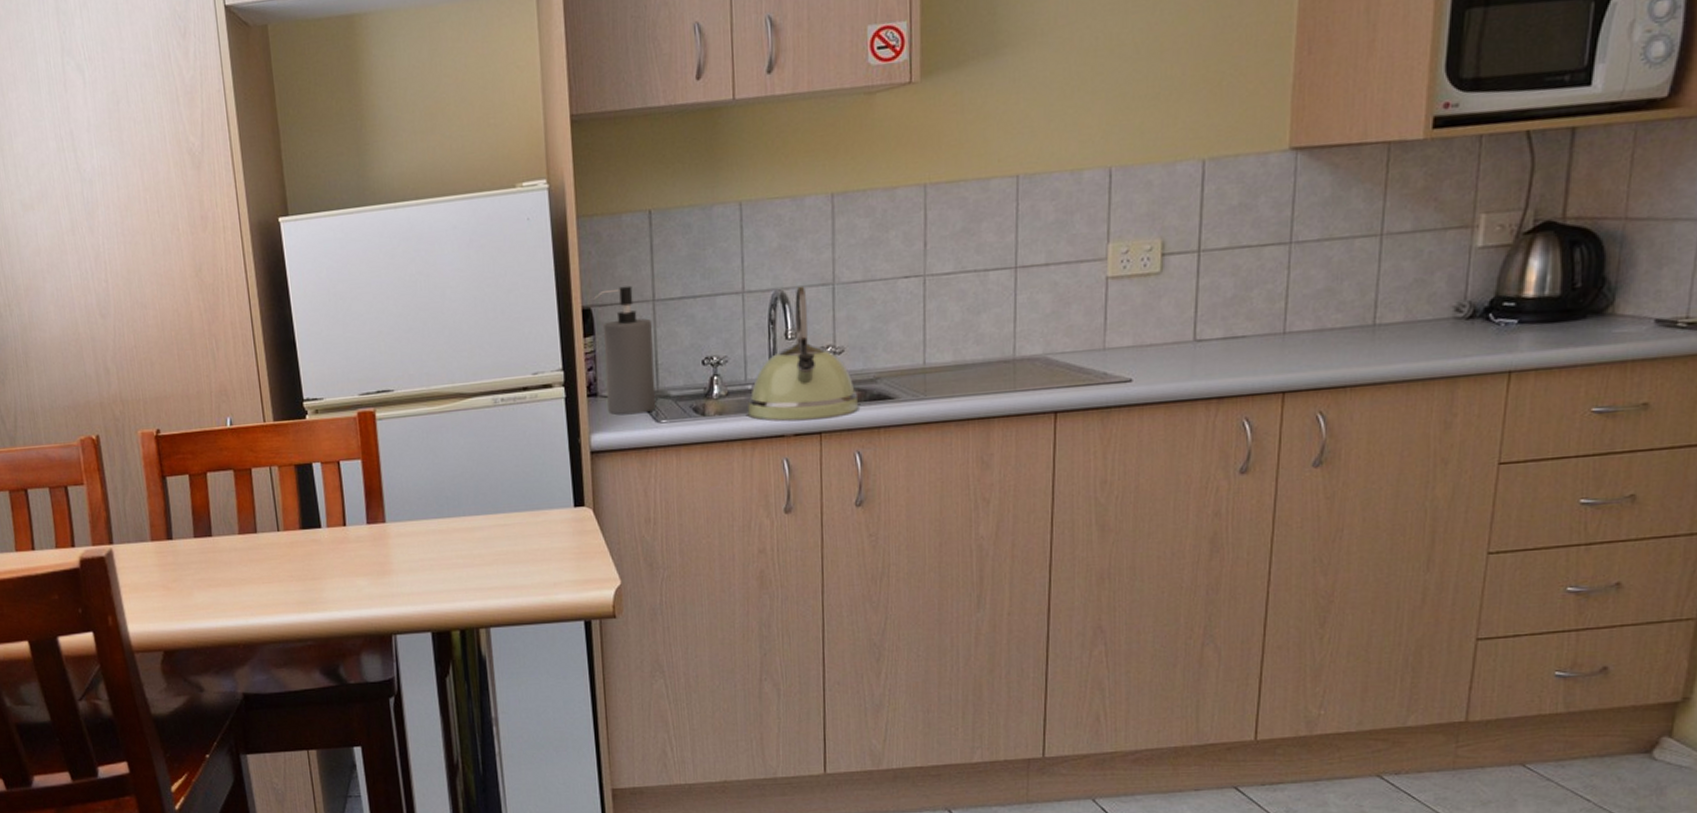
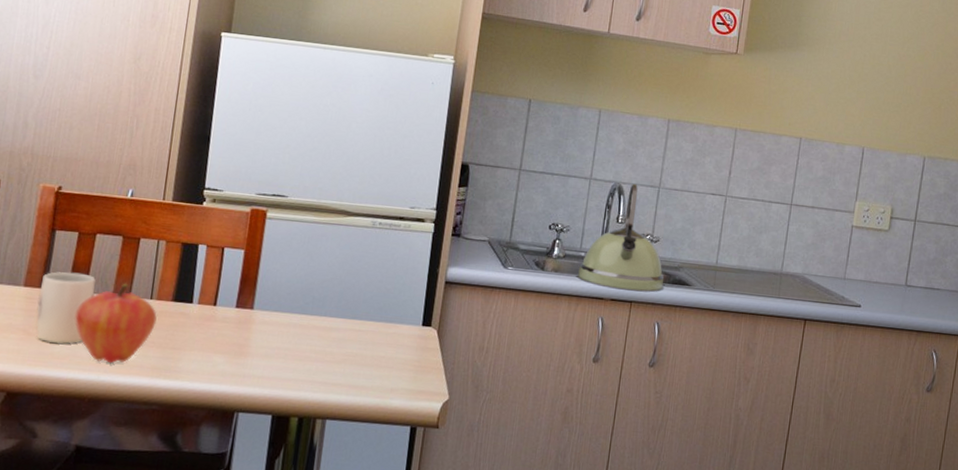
mug: none [166,517,222,595] -> present [36,272,96,344]
fruit: none [207,520,290,606] -> present [75,284,157,364]
soap dispenser: present [593,285,657,415] -> none [466,152,516,259]

